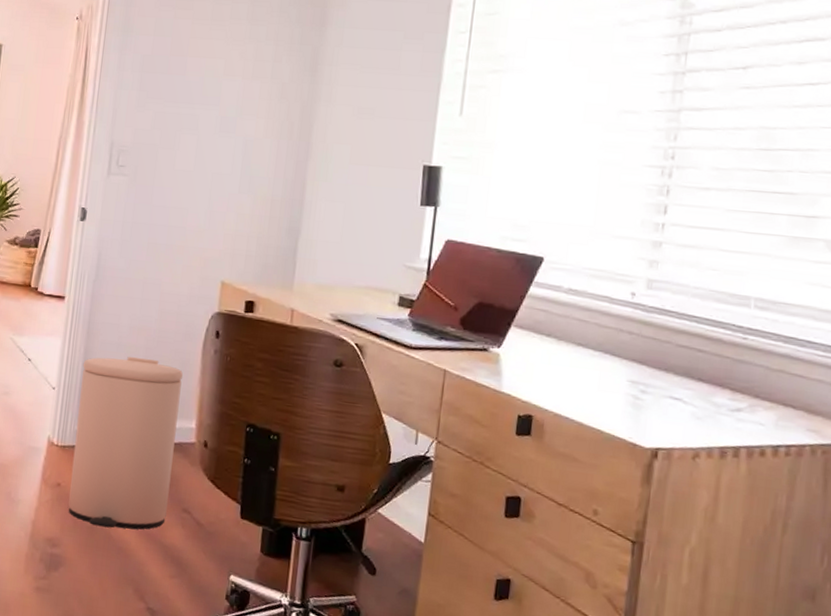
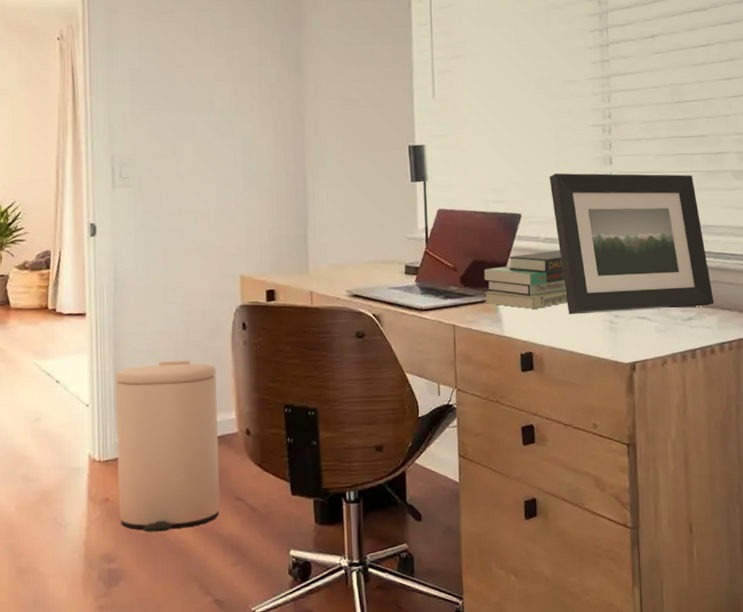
books: none [484,303,586,368] -> present [484,250,568,309]
picture frame: none [583,216,775,399] -> present [549,173,714,315]

